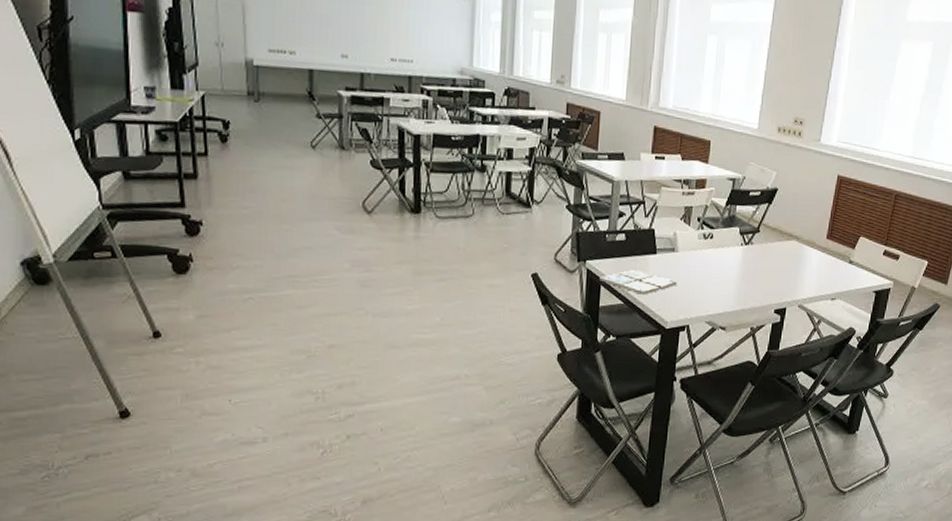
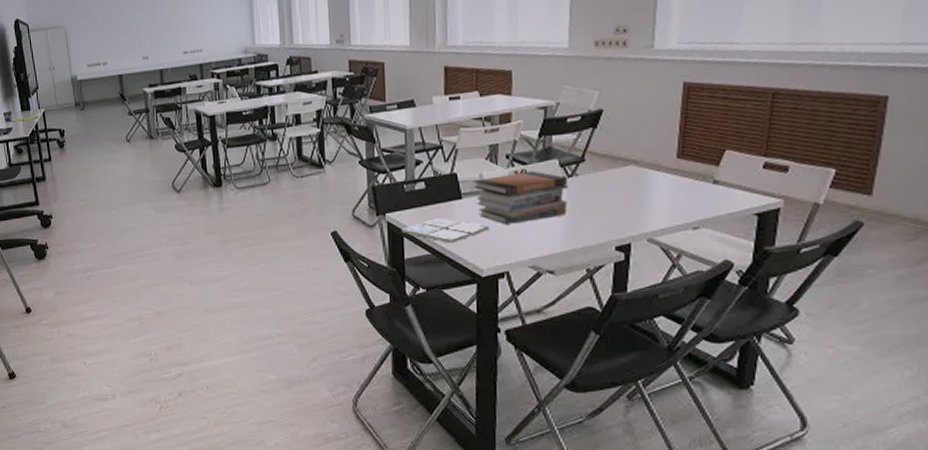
book stack: none [668,235,745,282] -> present [474,171,568,224]

